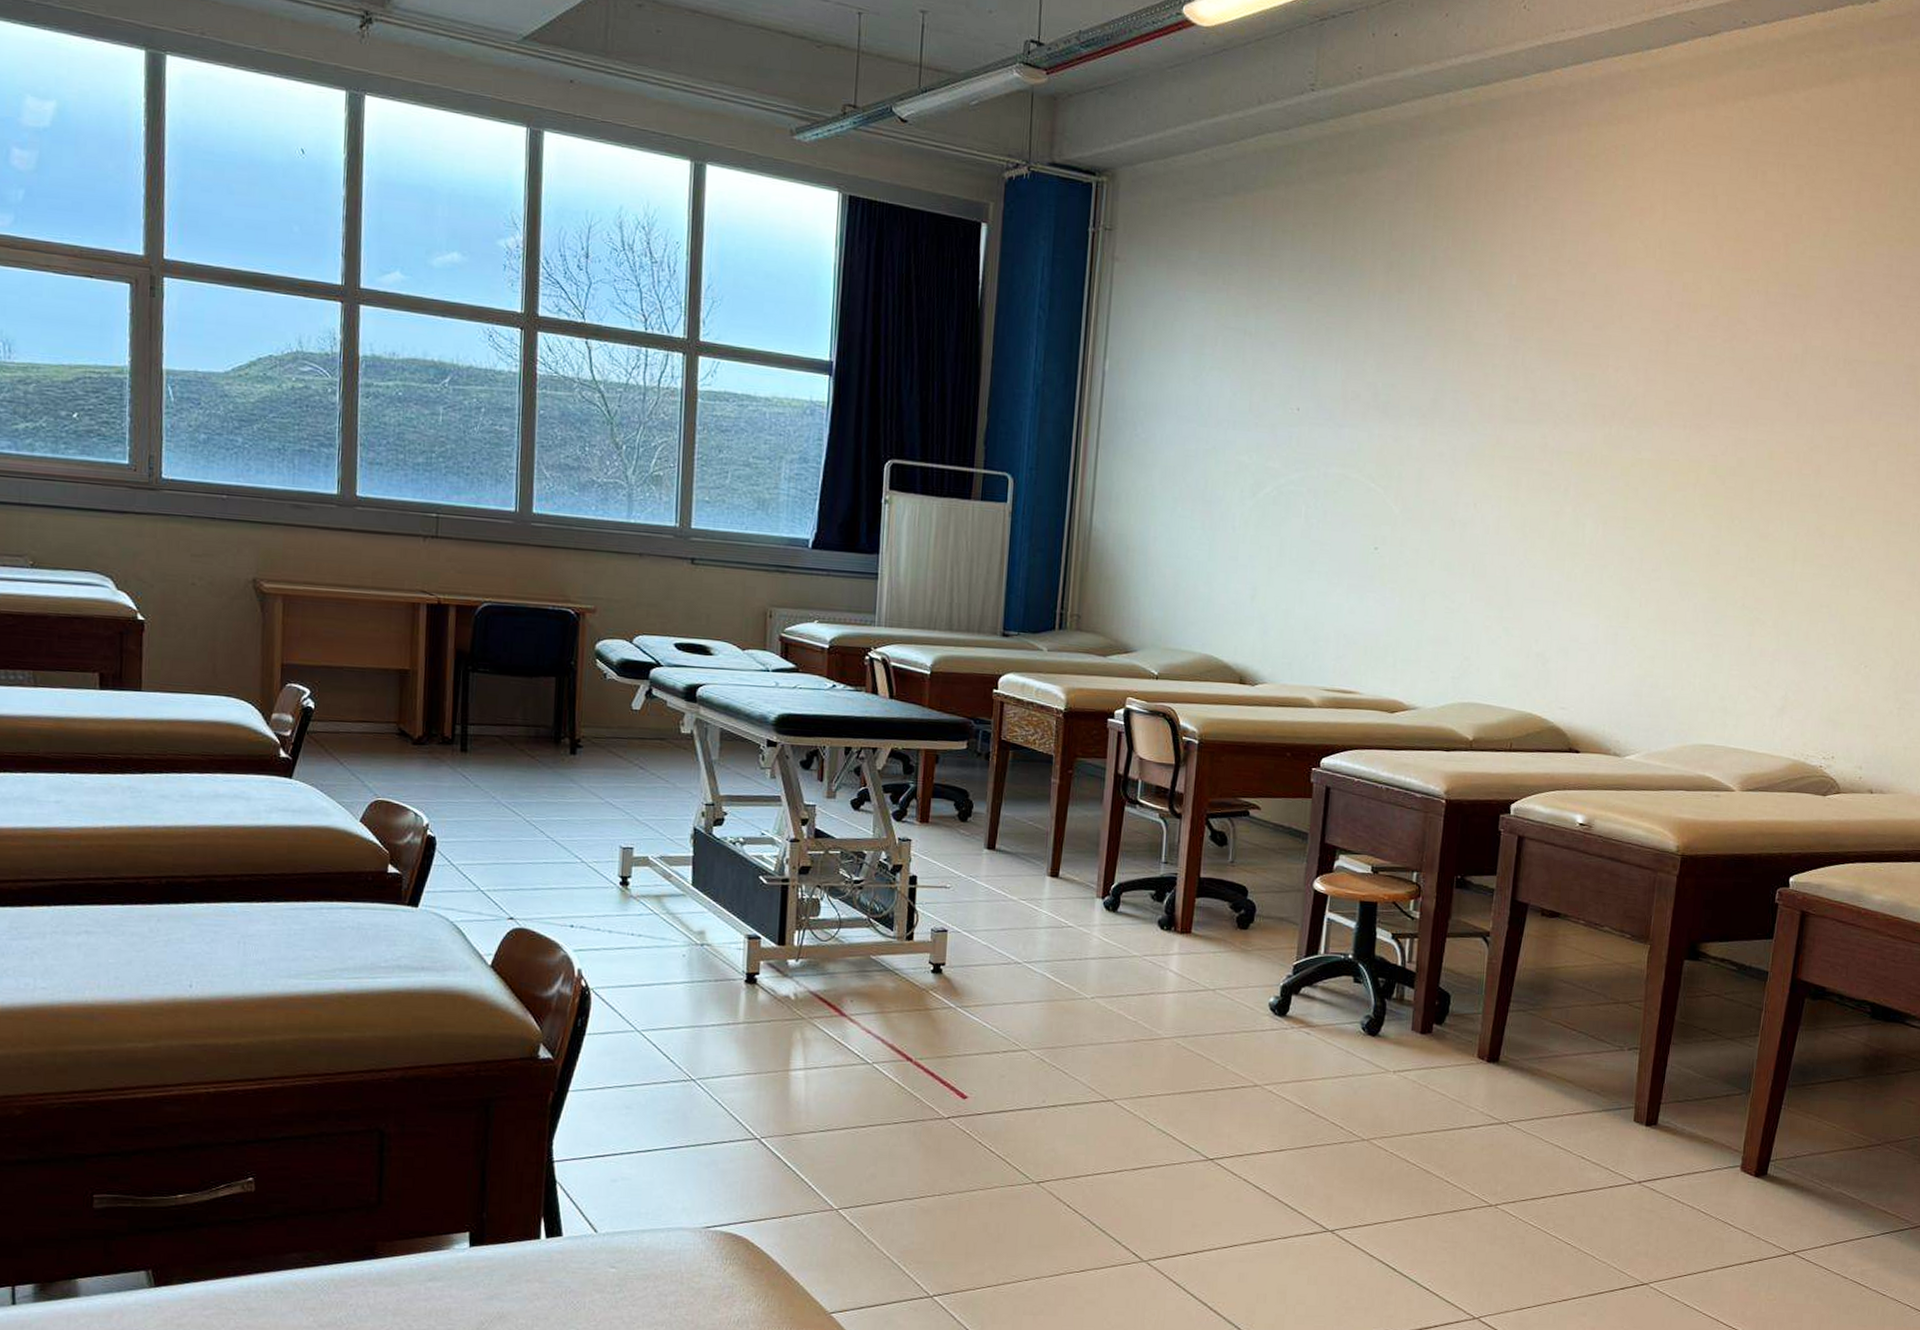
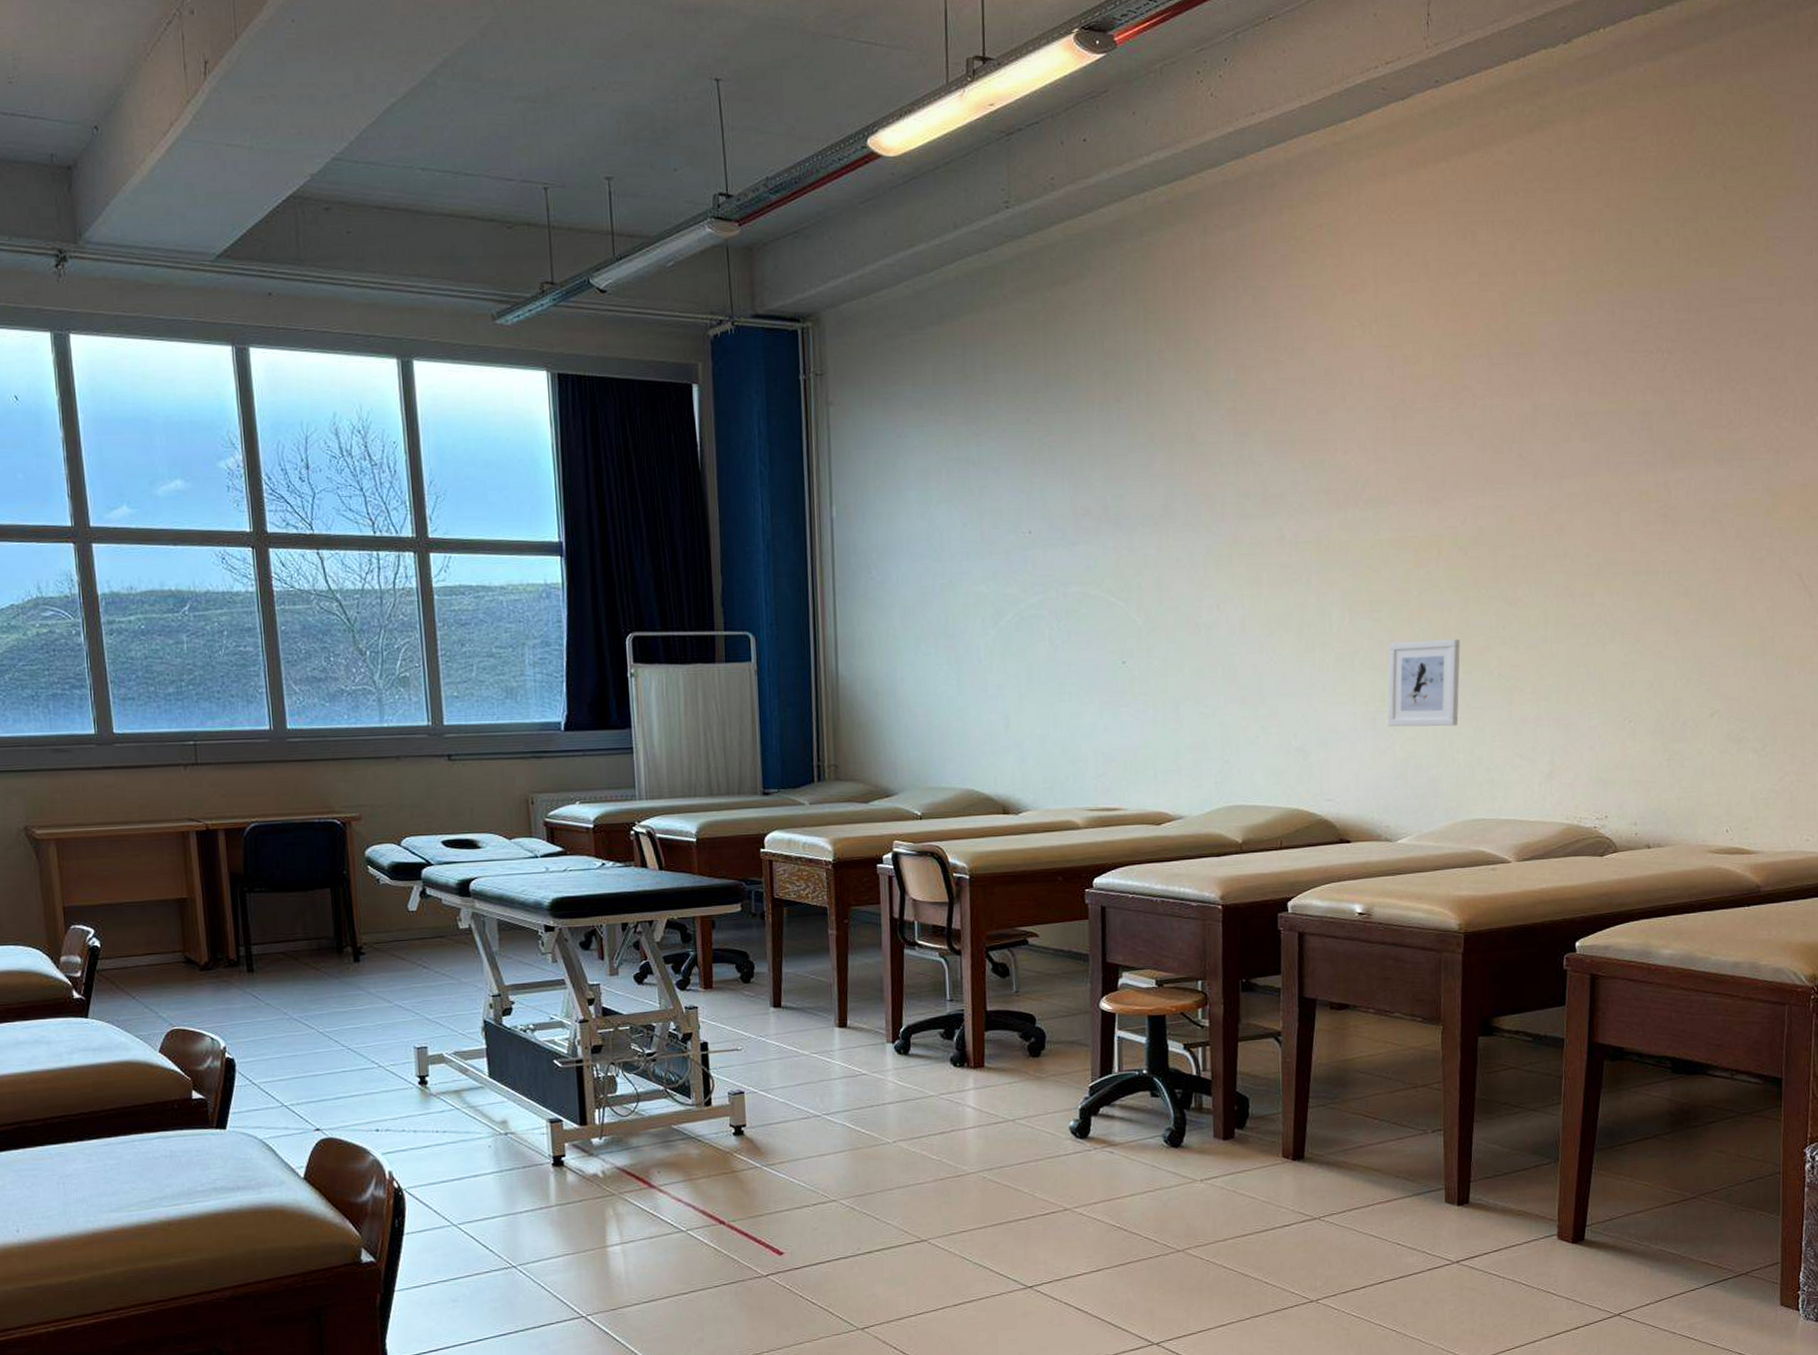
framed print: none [1628,561,1708,651] -> present [1387,638,1460,727]

